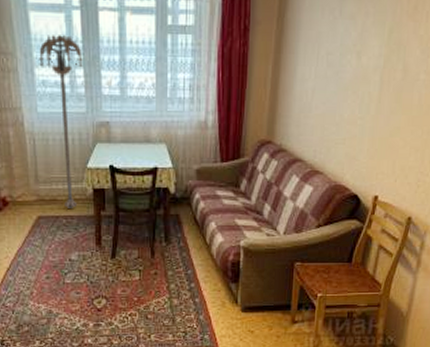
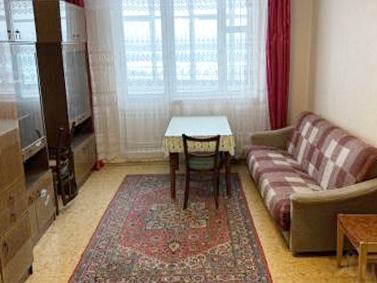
floor lamp: present [39,35,83,208] -> none [130,37,162,168]

